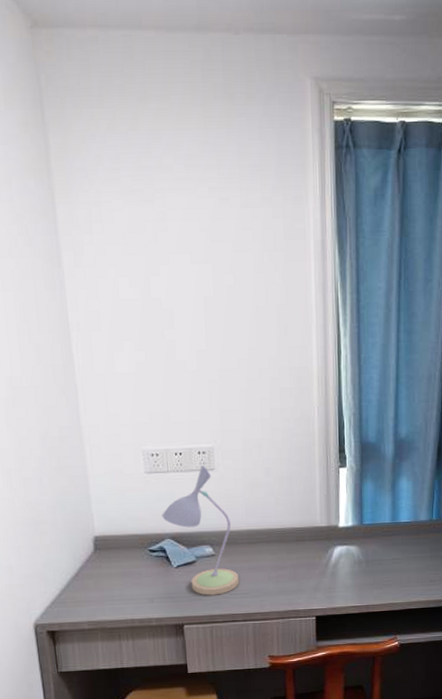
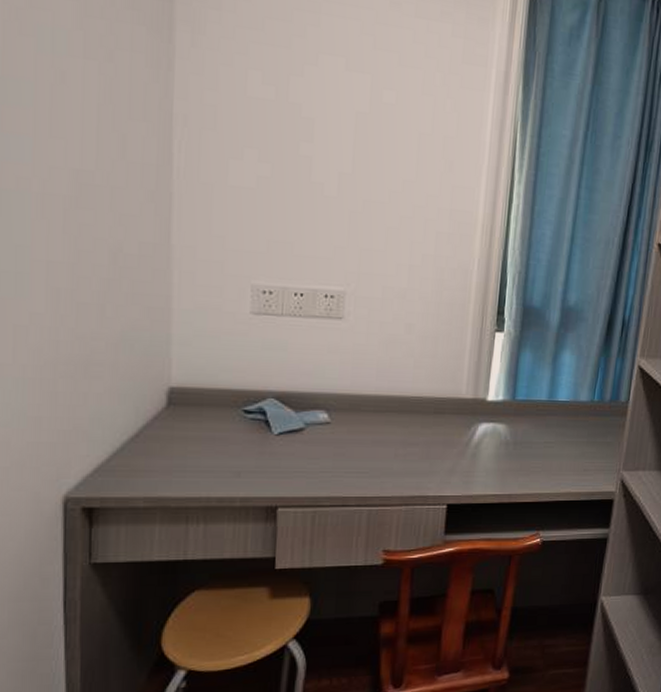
desk lamp: present [162,465,240,596] -> none [267,312,358,473]

